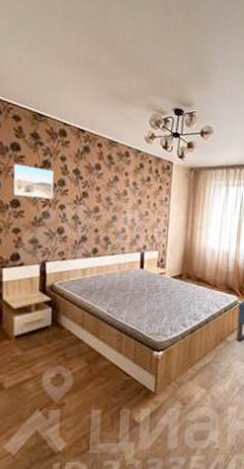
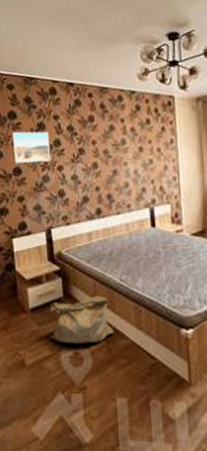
bag: none [34,324,96,366] -> present [49,296,114,344]

